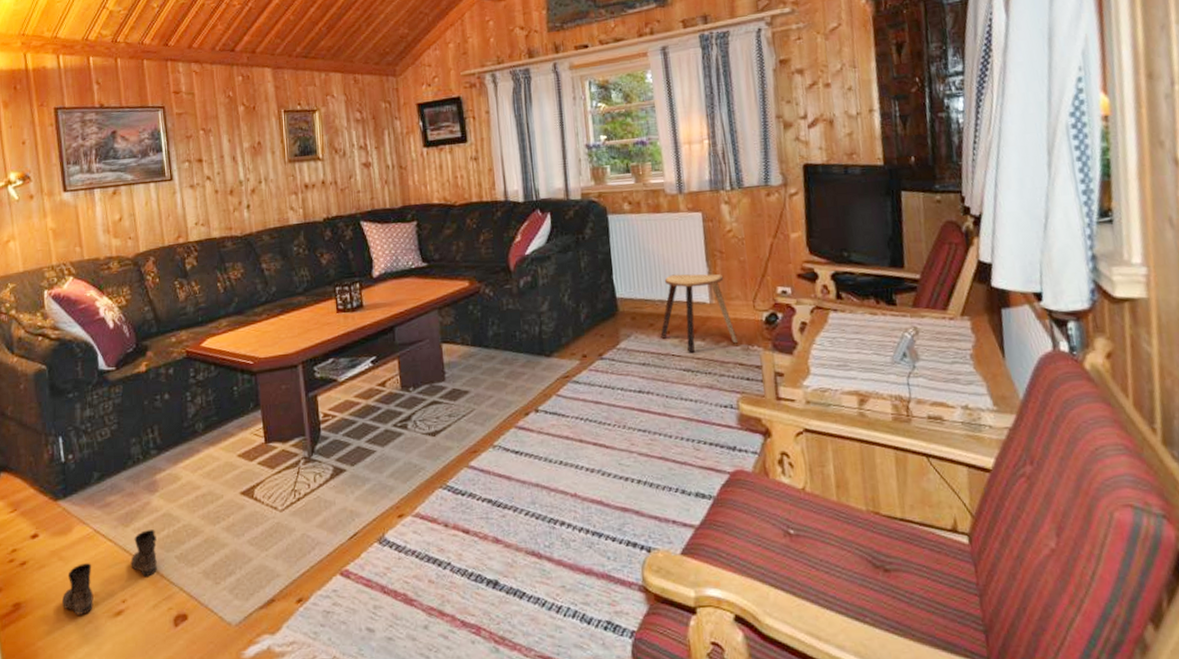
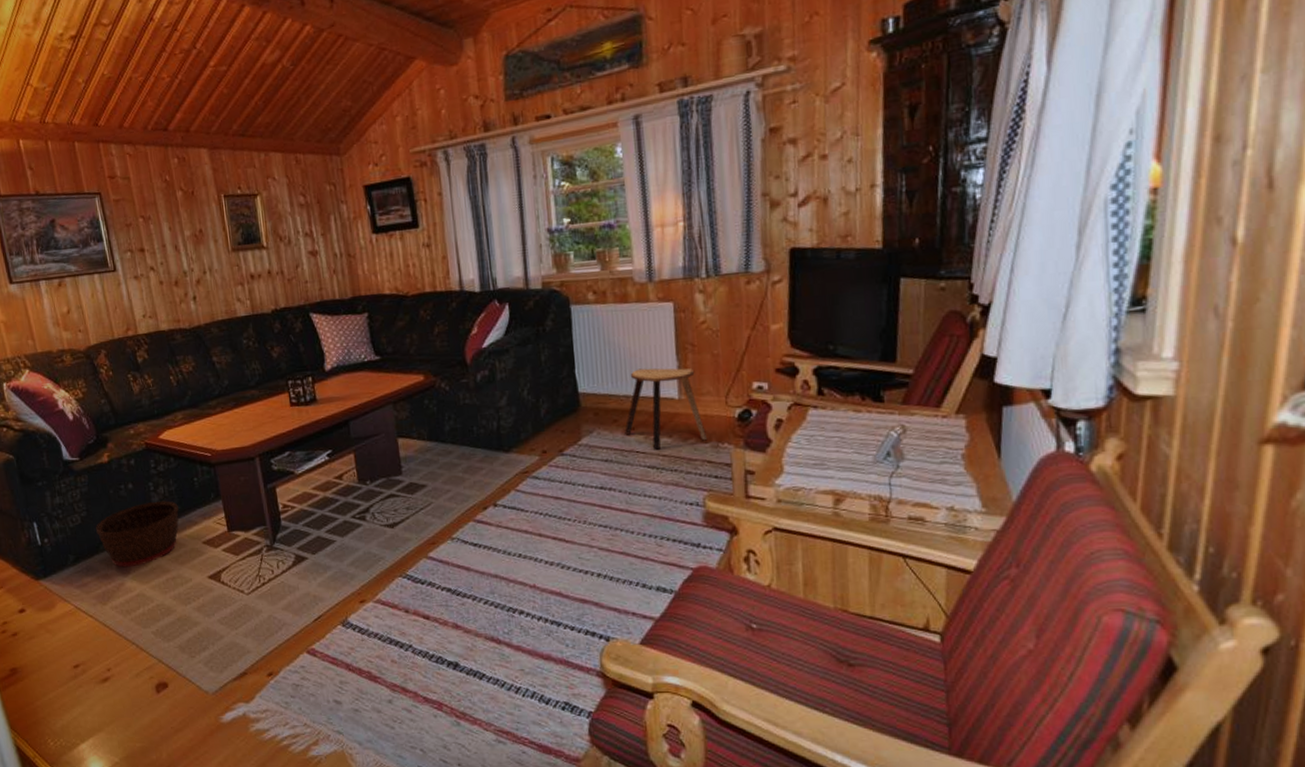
boots: present [62,530,157,615] -> none [53,608,136,680]
basket: none [126,411,215,485] -> present [96,500,179,568]

